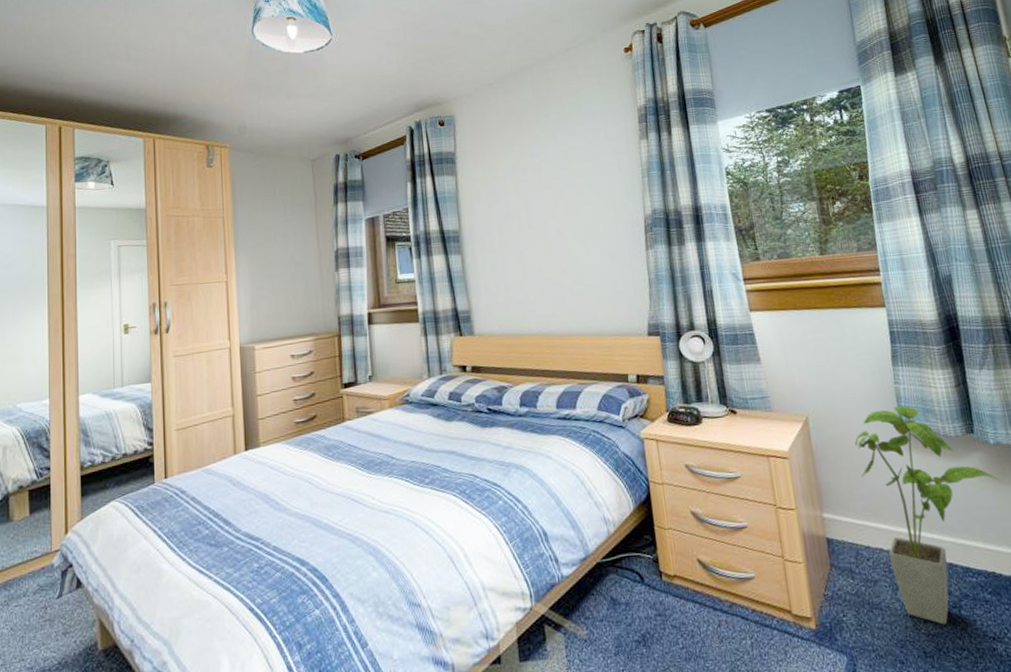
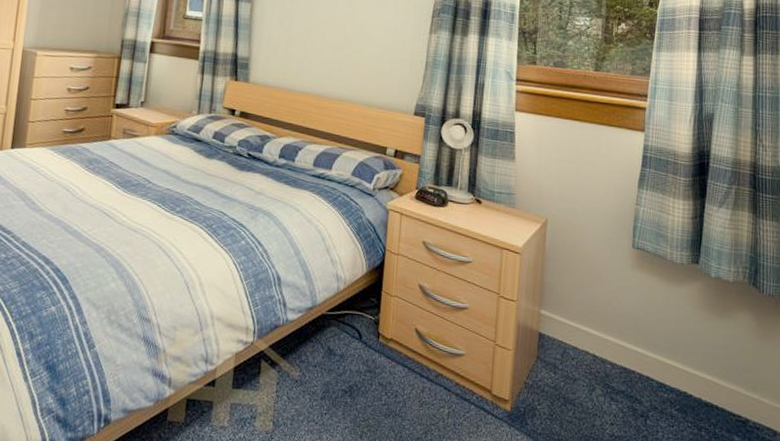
house plant: present [855,405,999,625] -> none [585,225,711,430]

